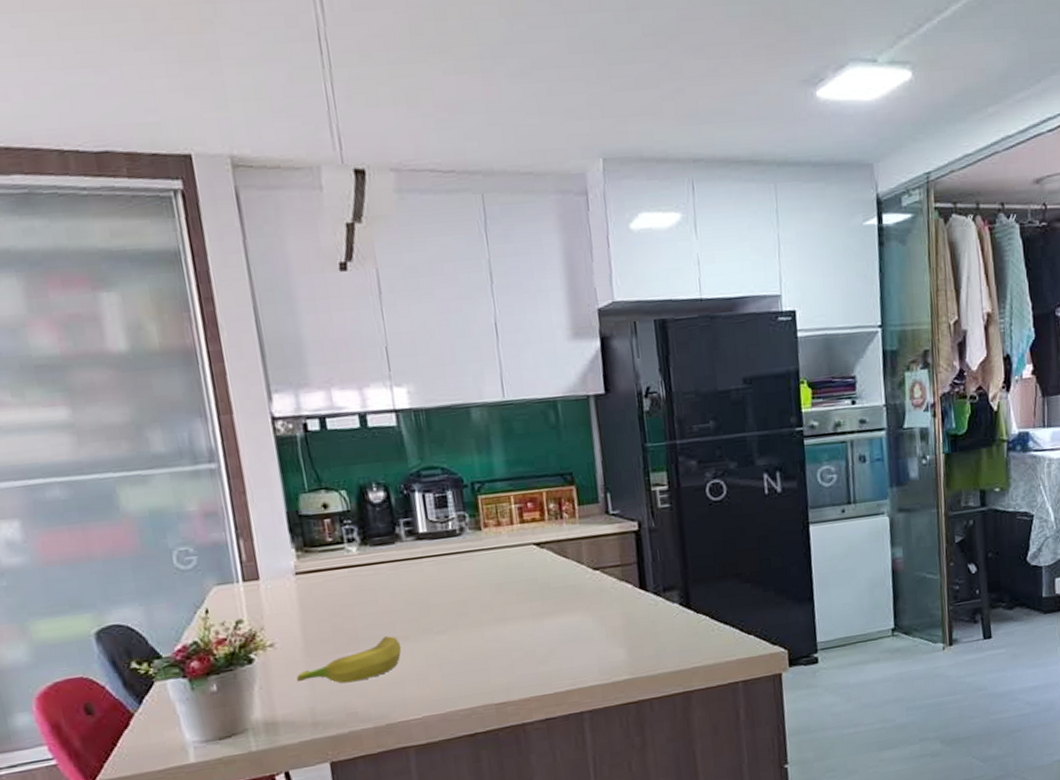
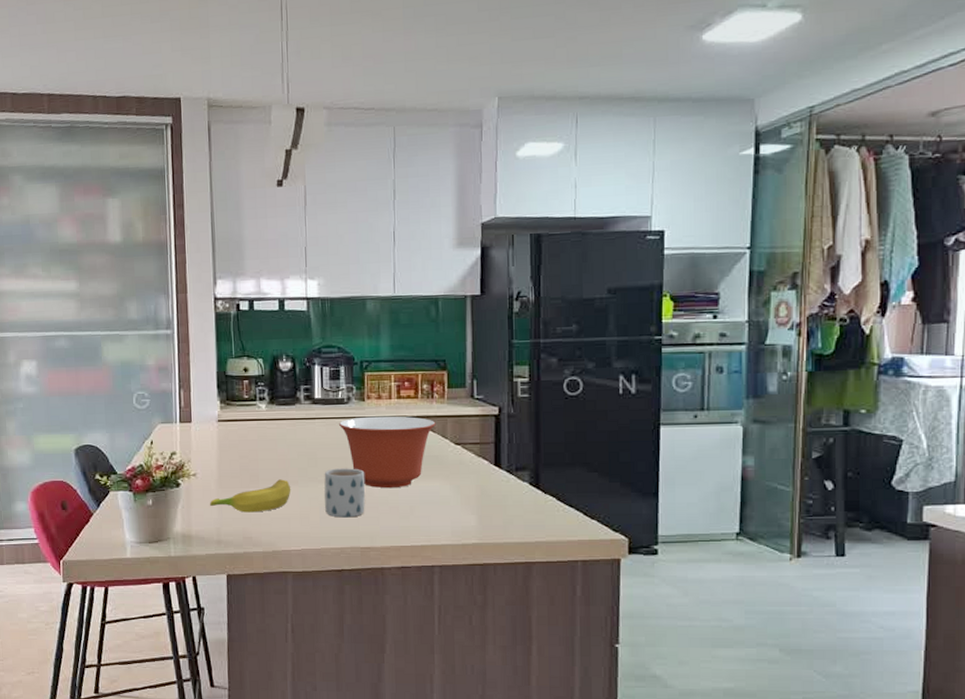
mug: none [440,611,496,673] -> present [324,468,365,518]
mixing bowl: none [451,543,569,632] -> present [338,416,436,489]

